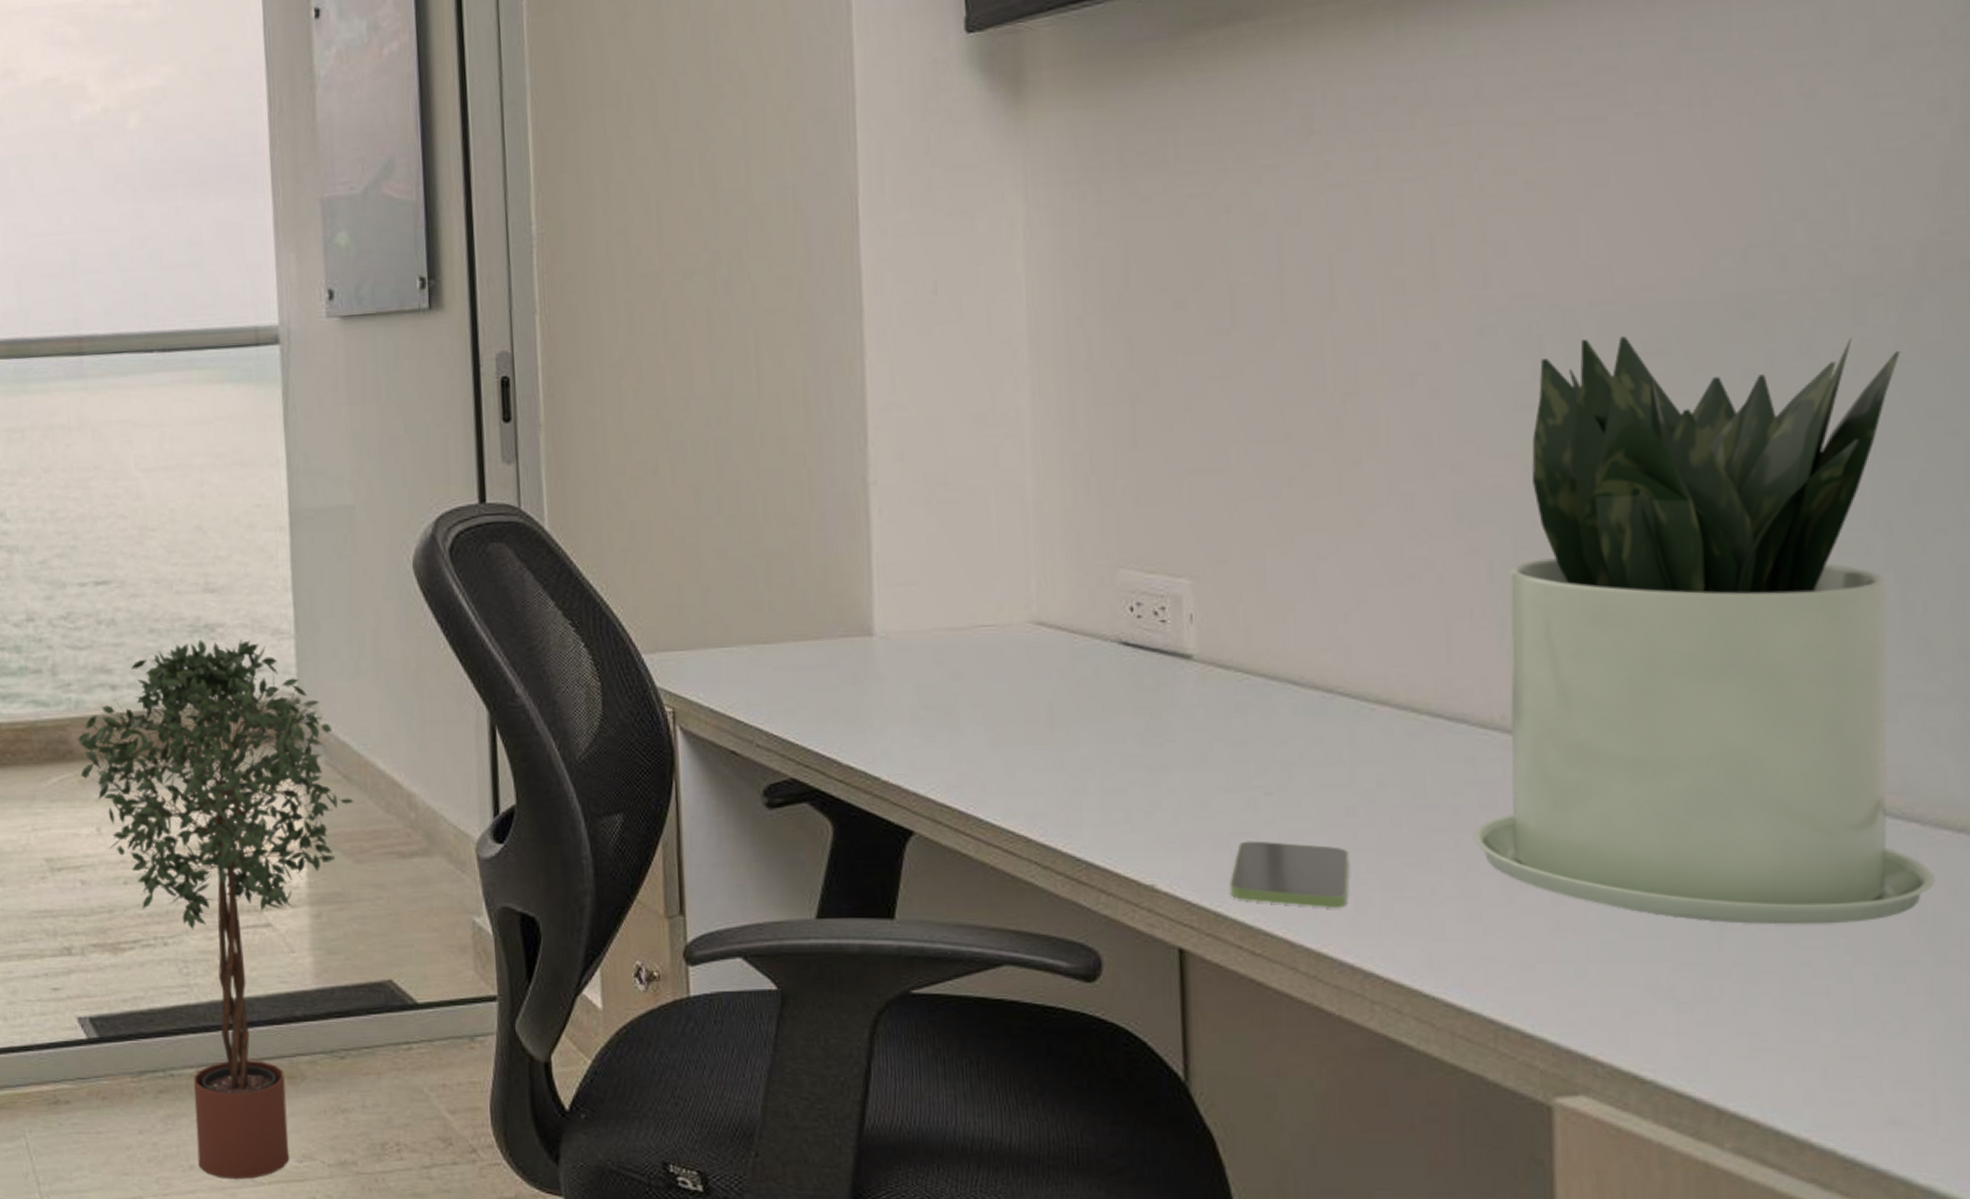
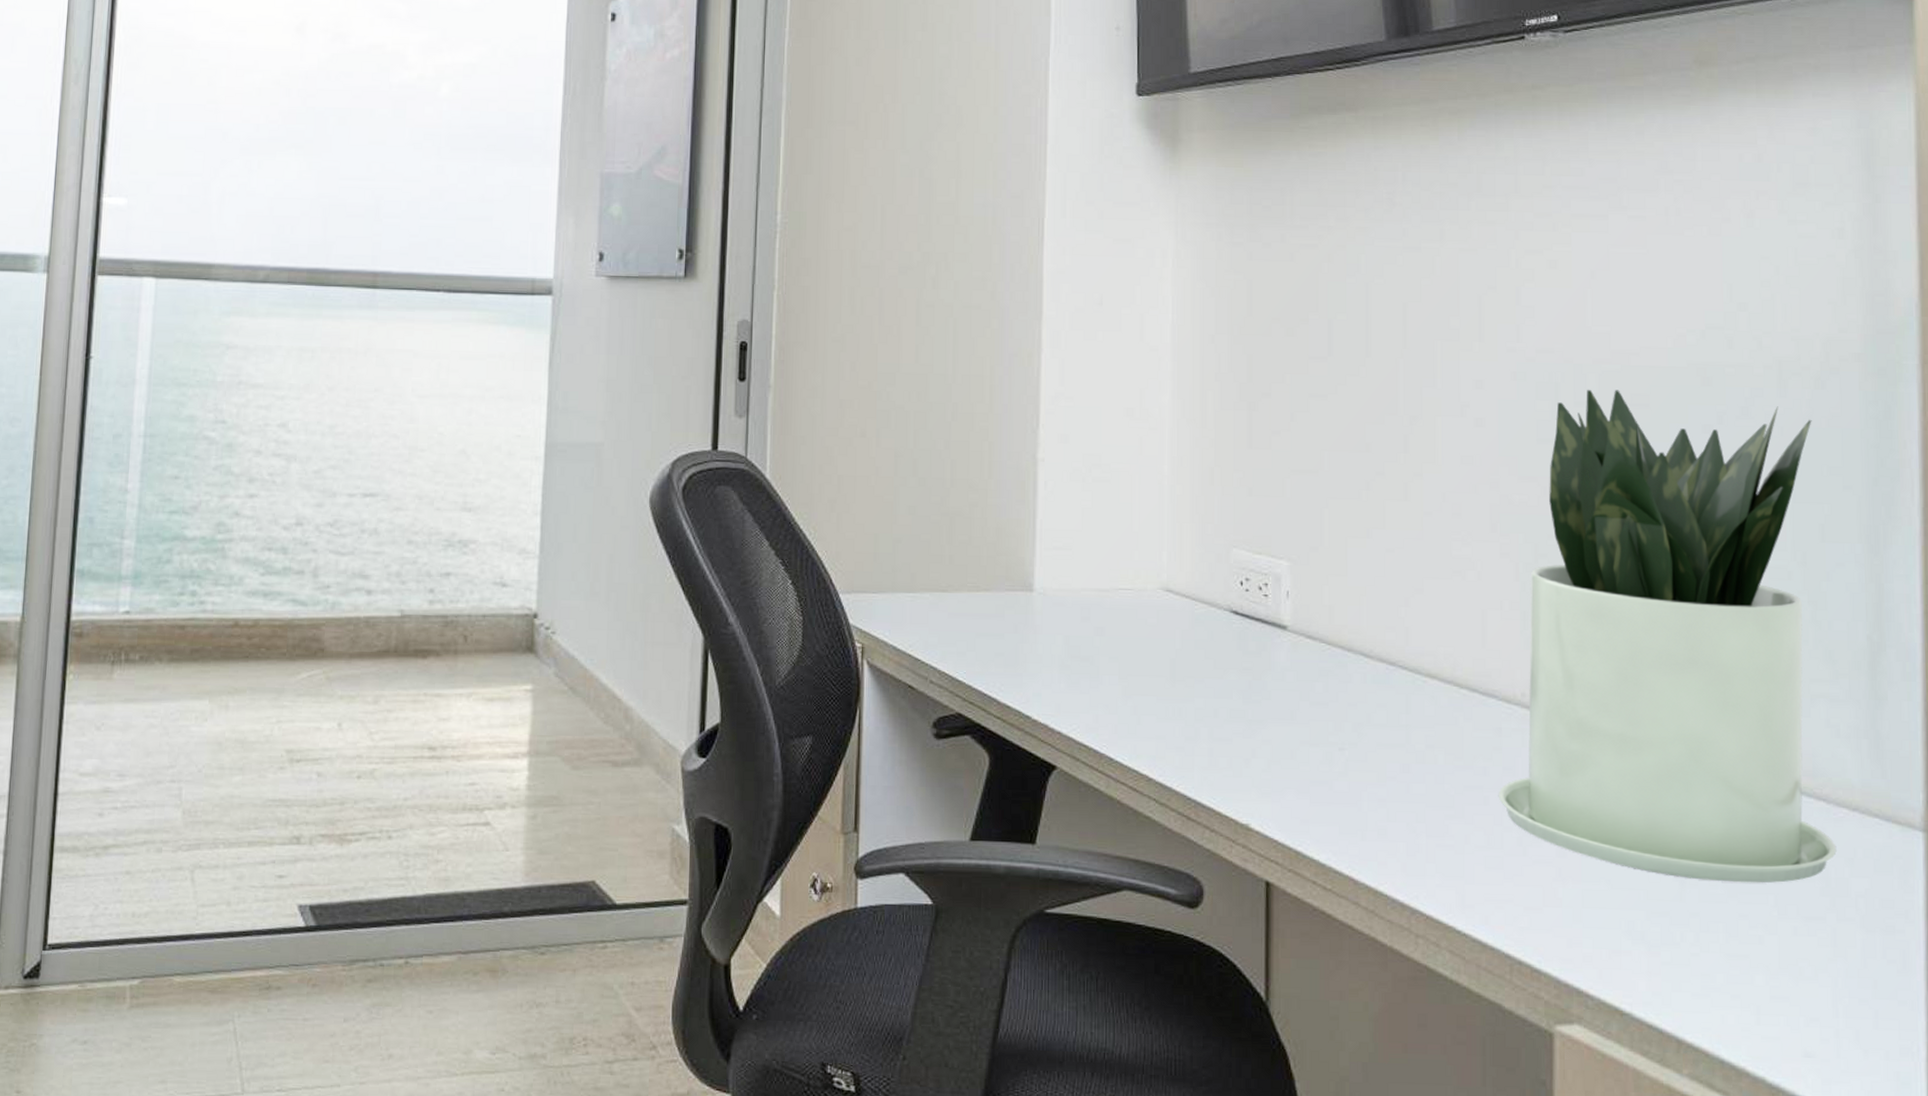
potted tree: present [77,639,354,1179] -> none [329,554,577,1069]
phone: present [1229,841,1349,907] -> none [1308,789,1403,851]

